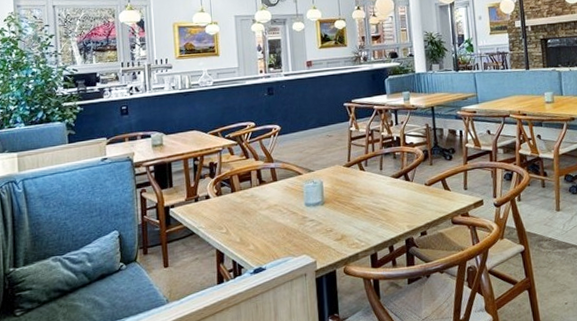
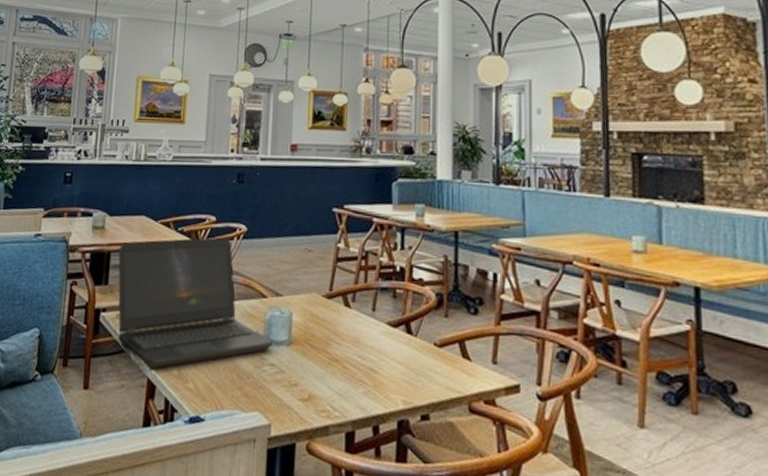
laptop computer: none [178,136,310,242] -> present [118,237,272,370]

